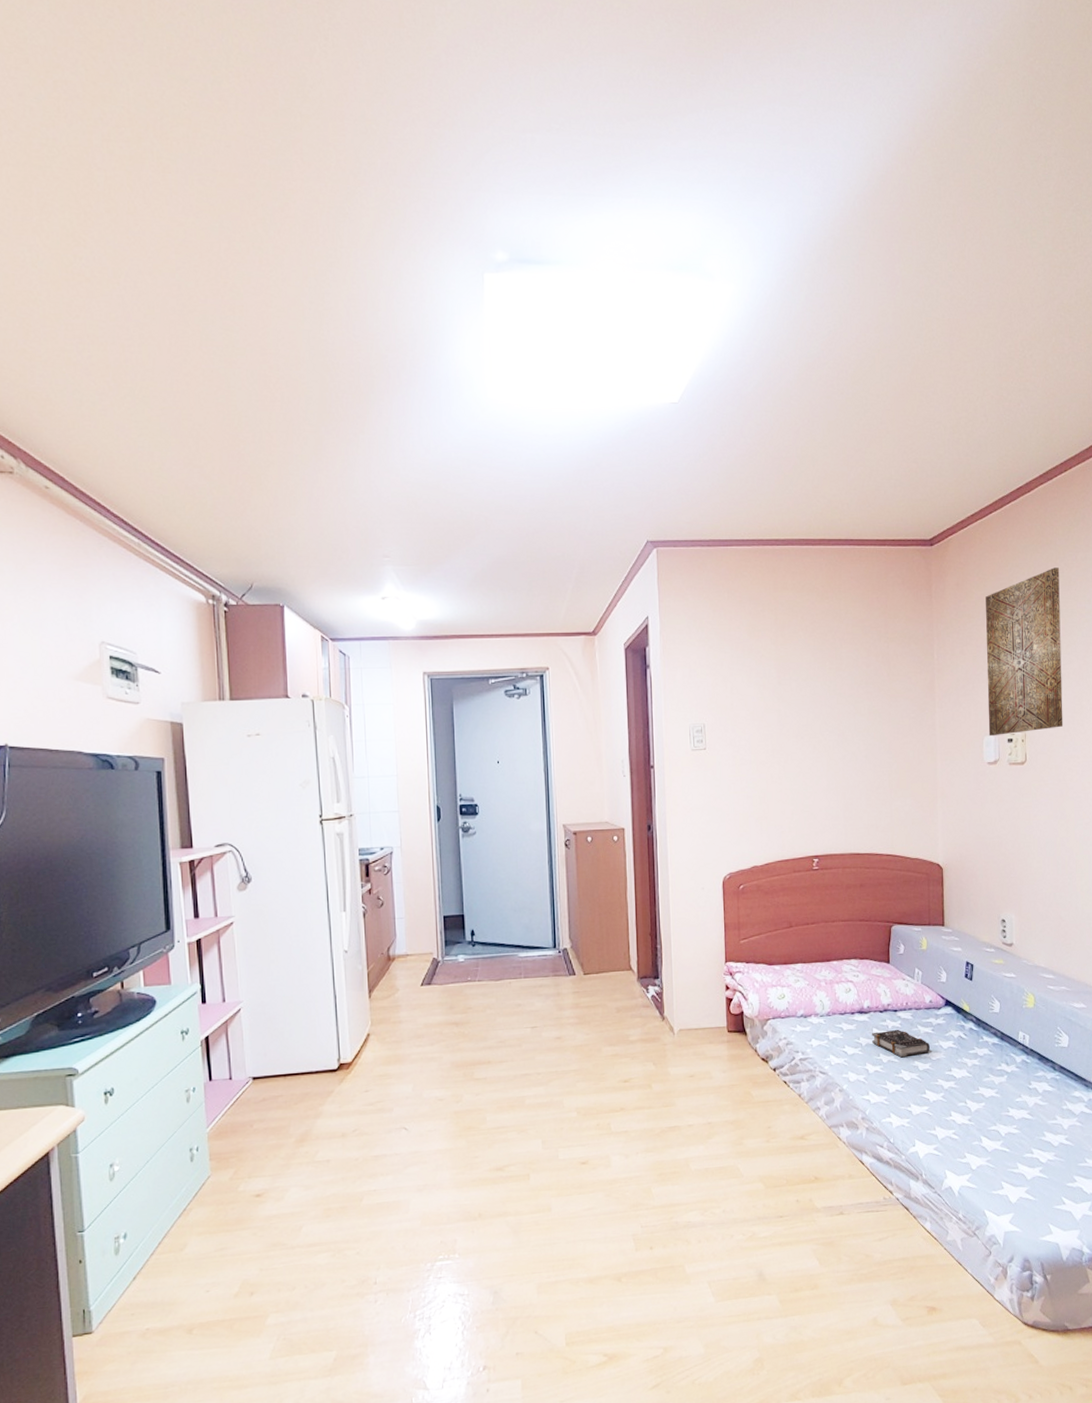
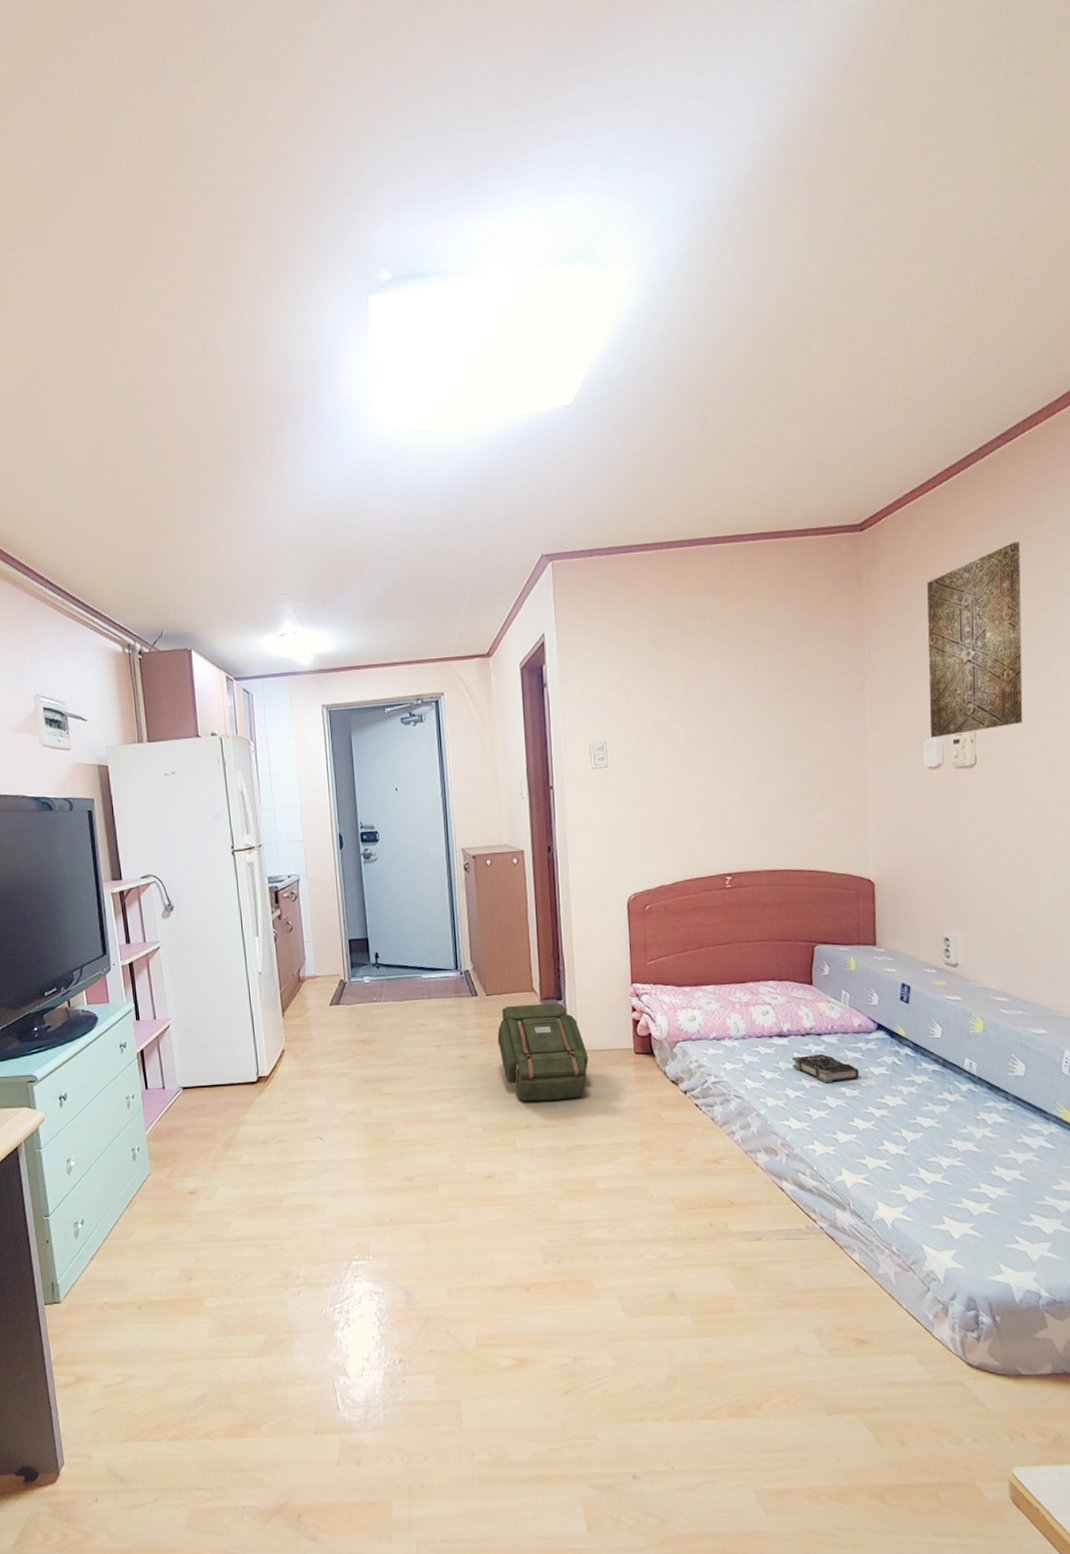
backpack: none [594,981,683,1083] -> present [497,1003,588,1102]

